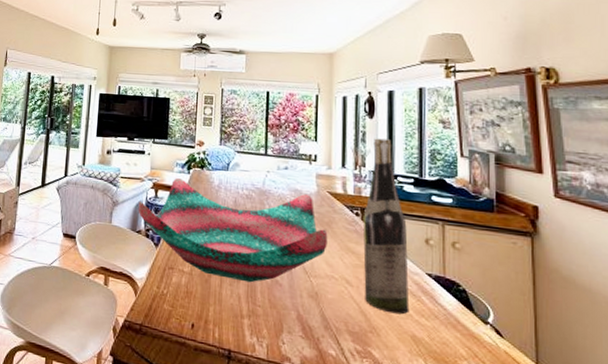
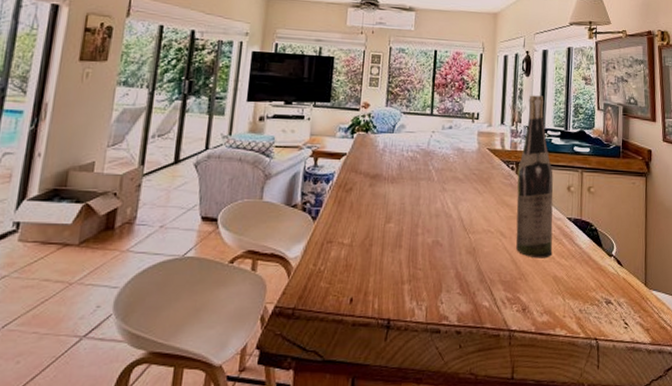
decorative bowl: present [138,178,328,283] -> none [294,144,486,247]

